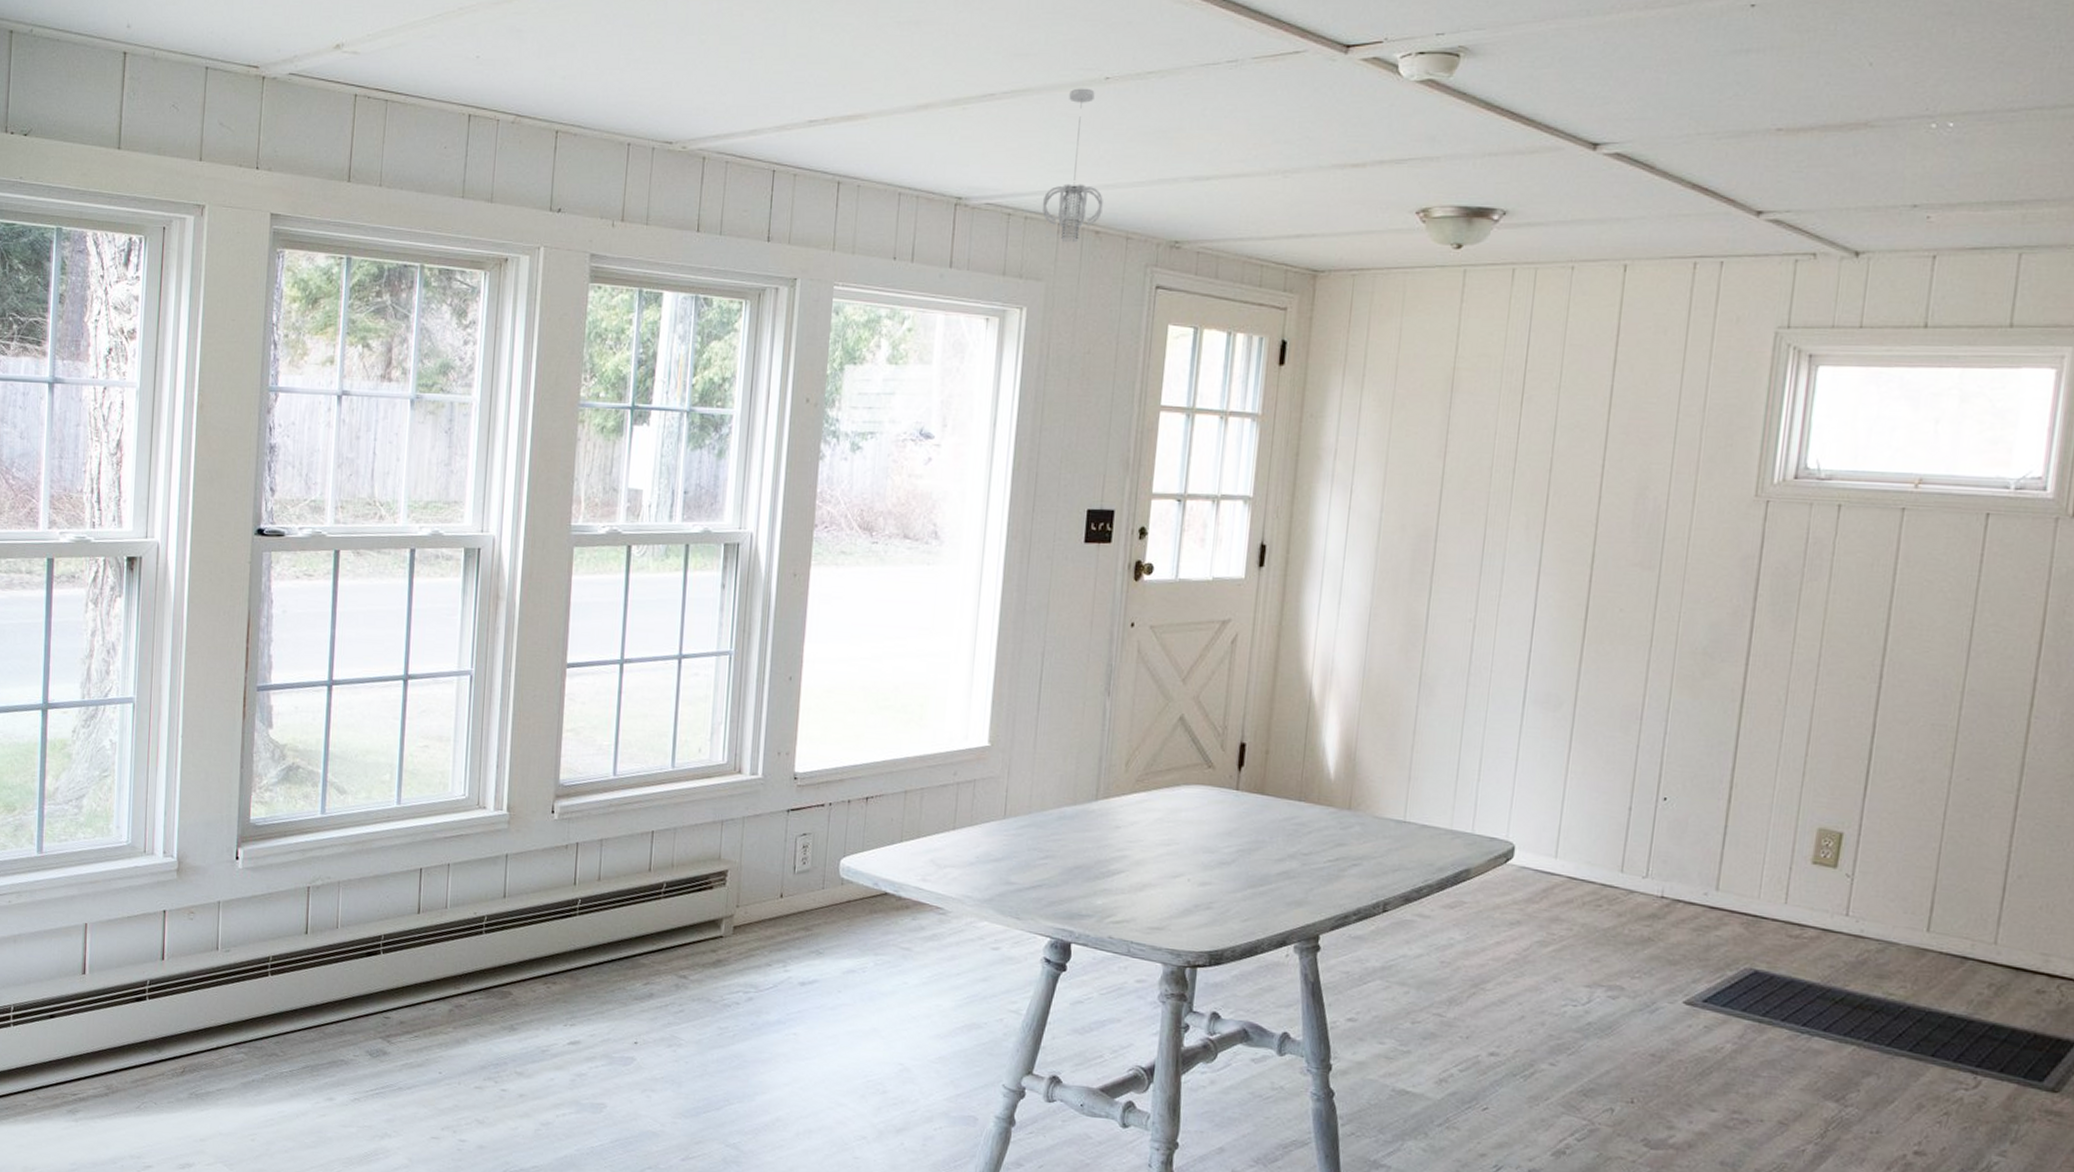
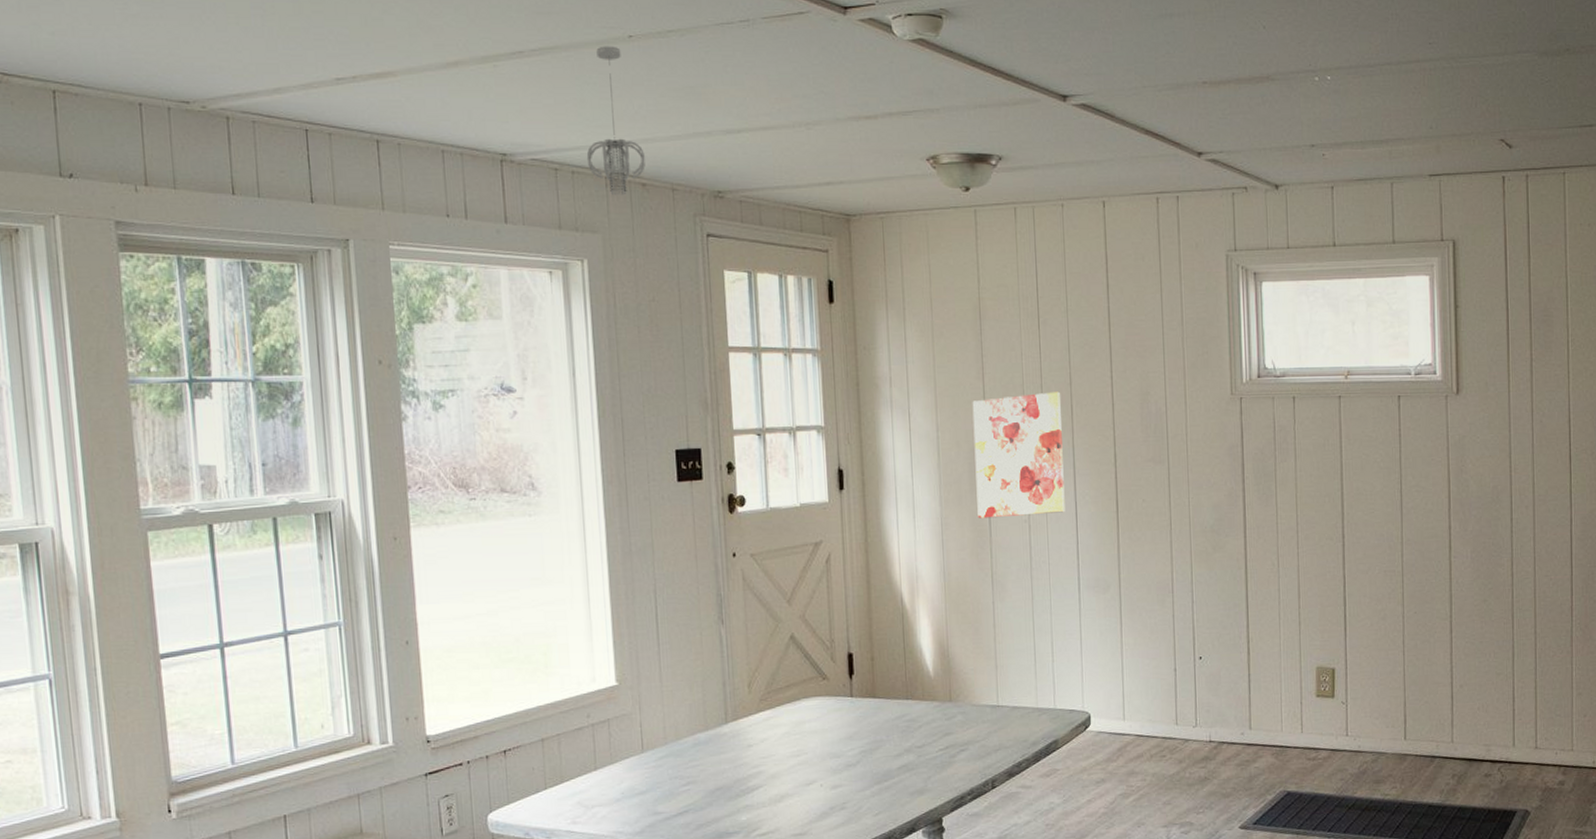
wall art: none [1414,477,1536,615] -> present [972,391,1065,519]

